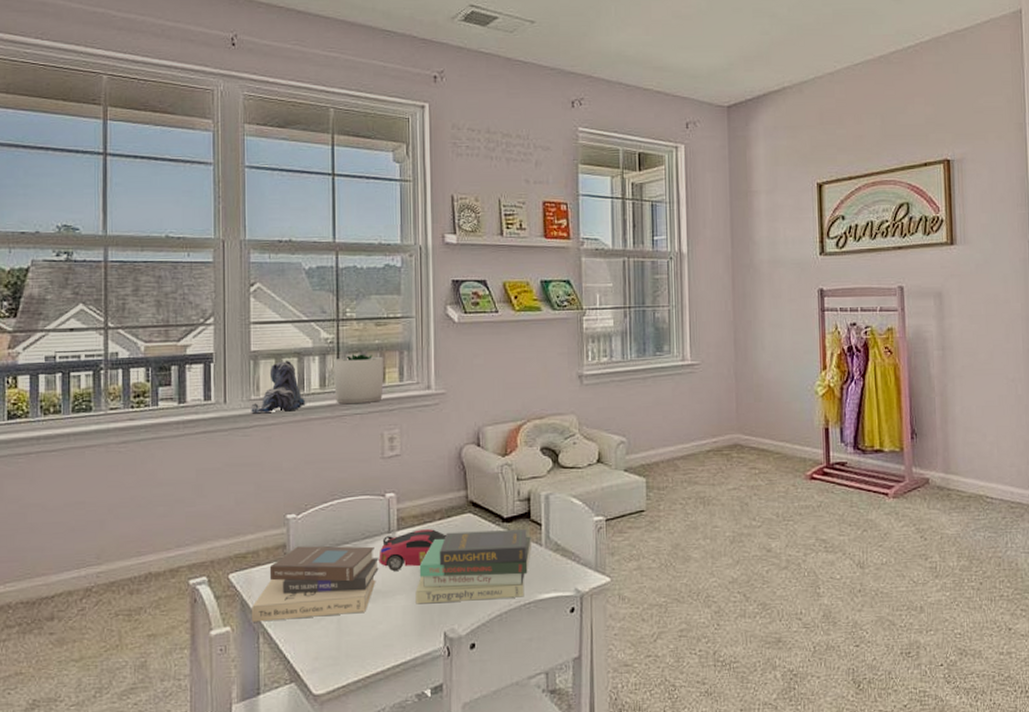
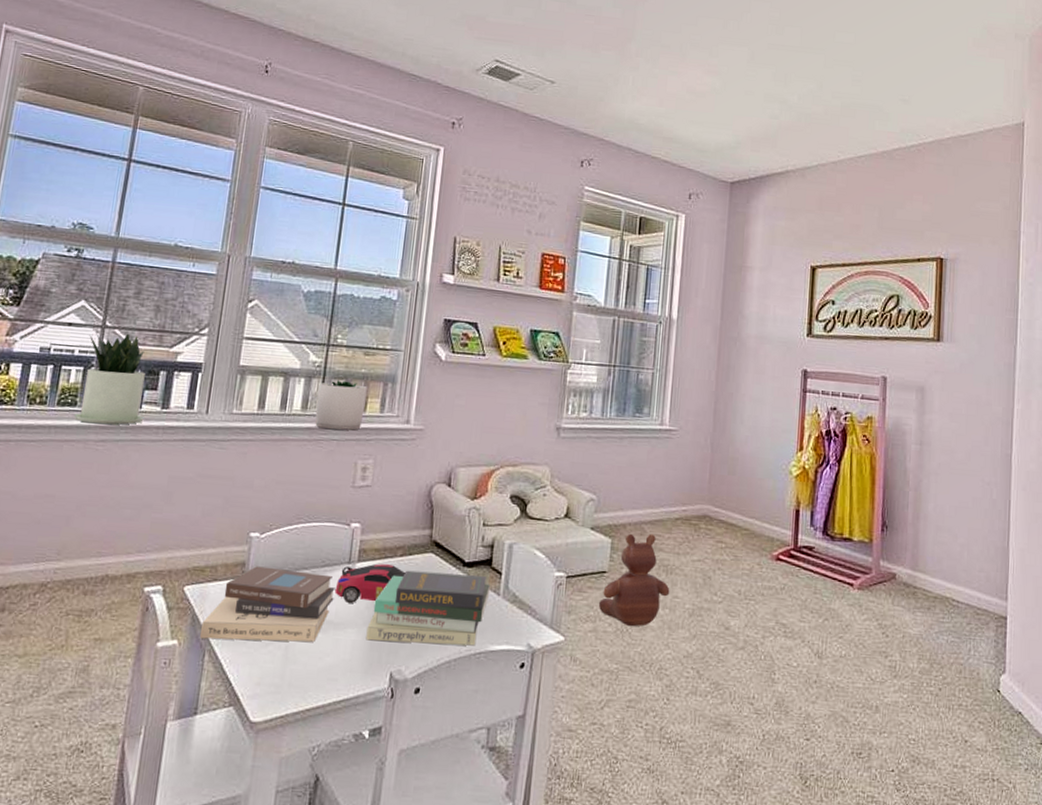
planter: none [91,332,164,427] -> present [74,332,146,425]
plush toy: present [251,360,306,414] -> none [231,378,286,430]
teddy bear: none [640,468,709,560] -> present [598,533,670,627]

